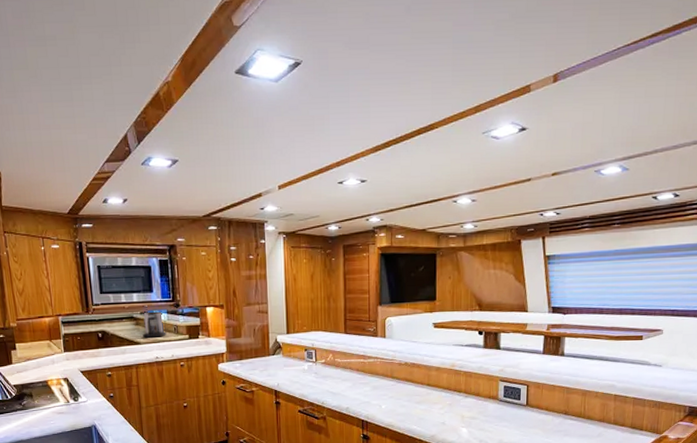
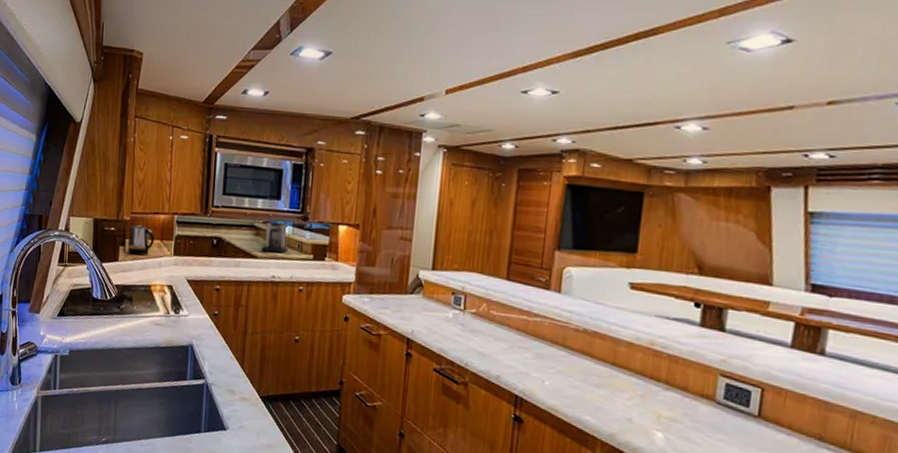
kettle: none [17,329,44,356] -> present [127,225,155,256]

